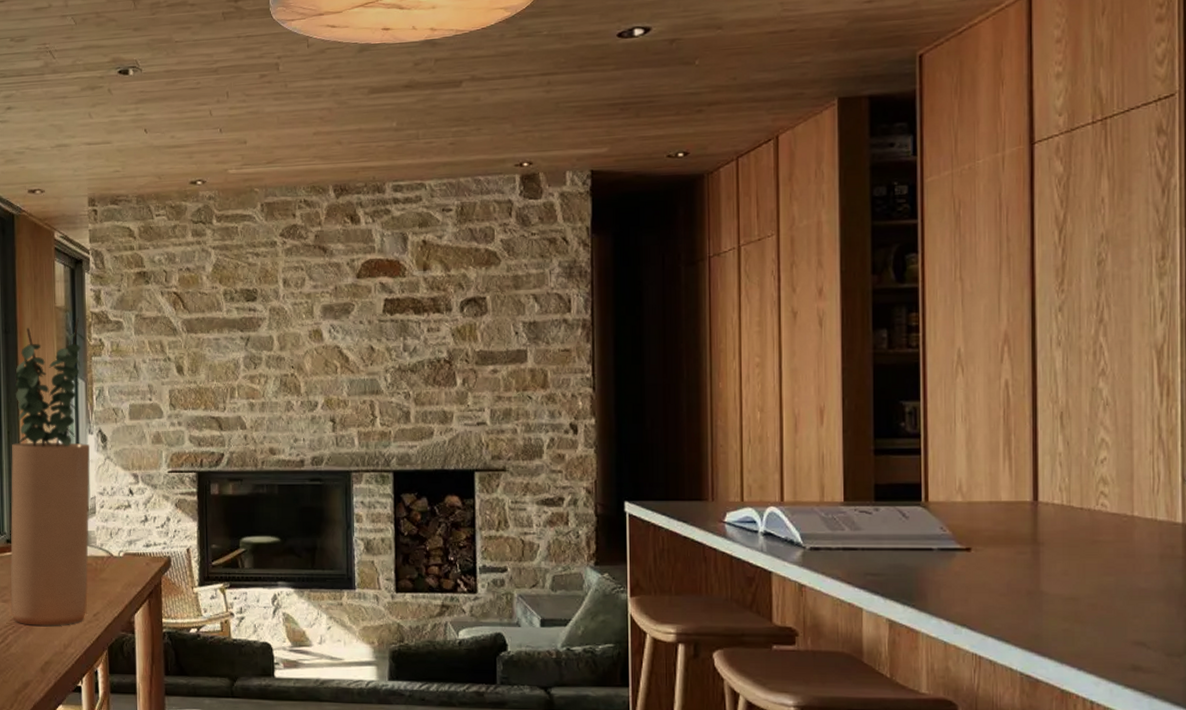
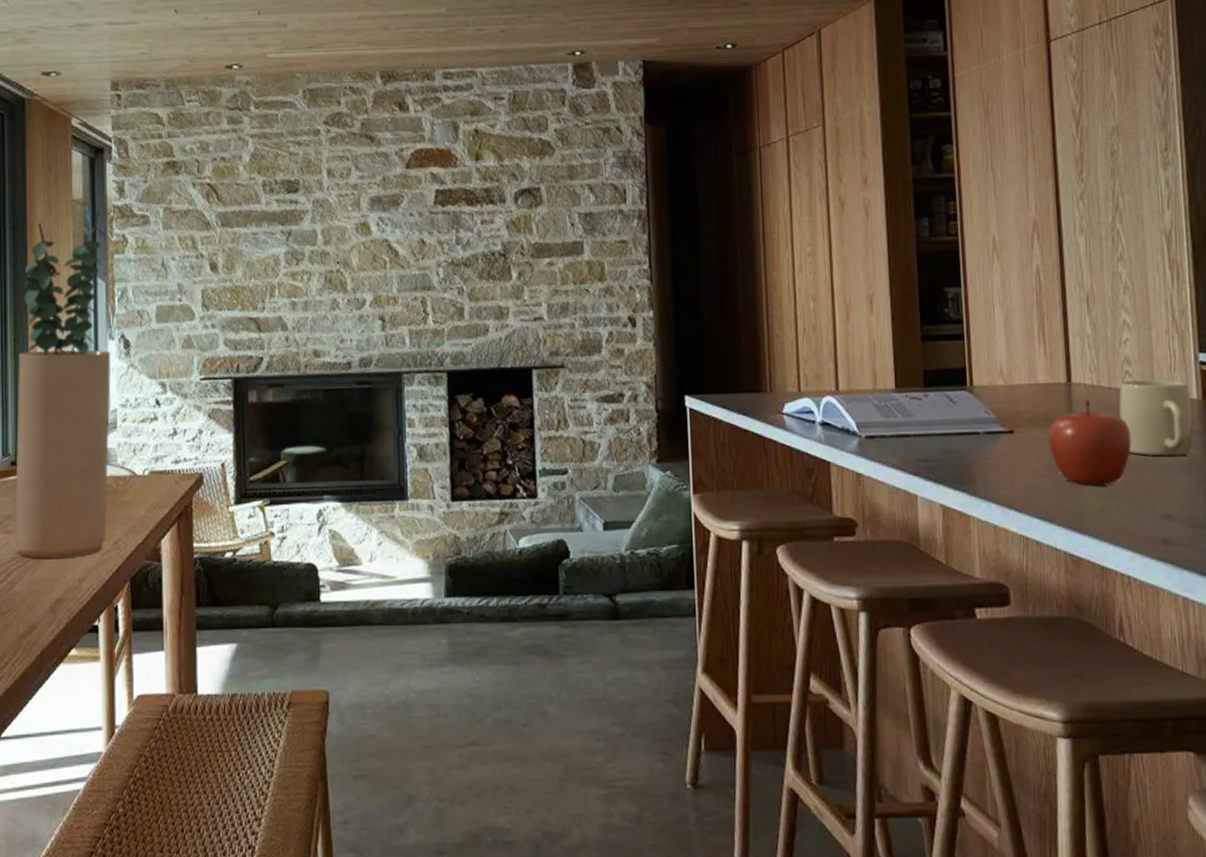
fruit: none [1008,520,1103,608] -> present [1047,400,1132,486]
mug: none [1090,500,1175,581] -> present [1118,379,1193,456]

